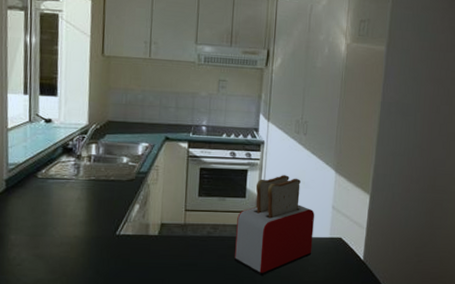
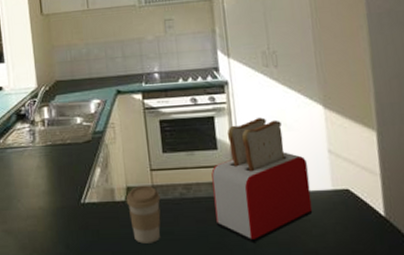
coffee cup: none [158,223,190,273] -> present [126,185,161,244]

